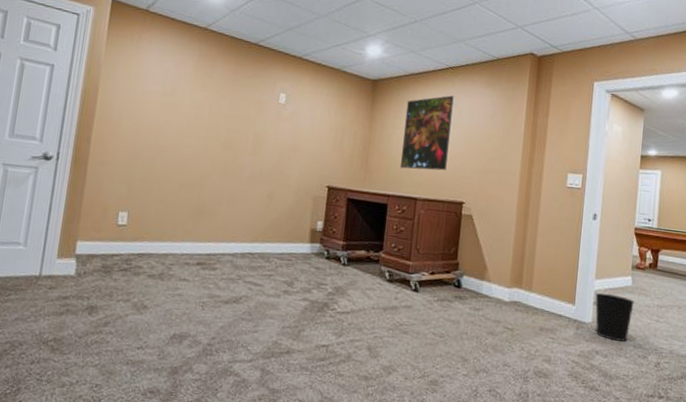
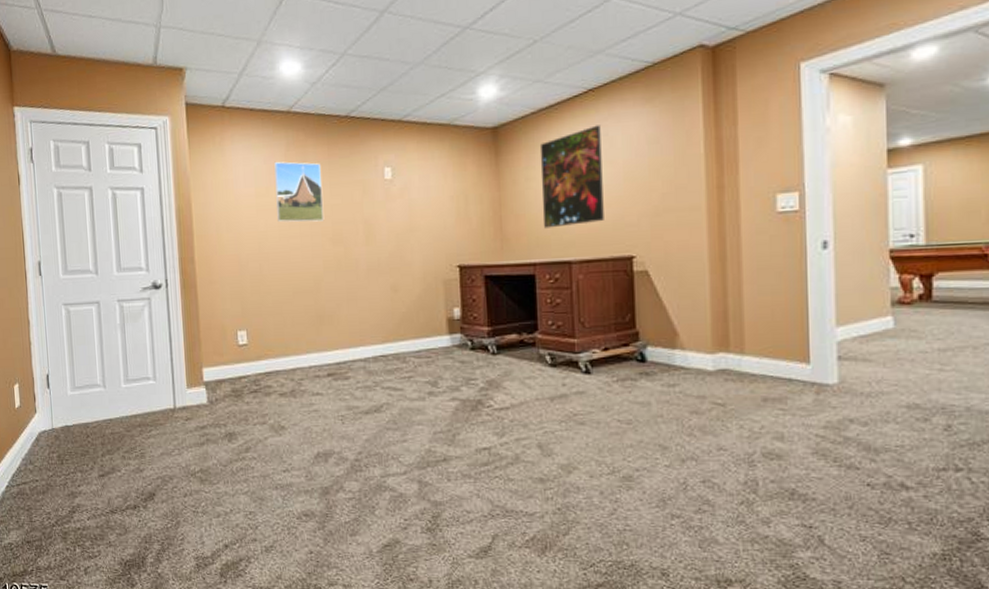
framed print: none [178,68,226,128] -> present [274,161,324,223]
wastebasket: present [595,292,635,342] -> none [839,342,902,403]

